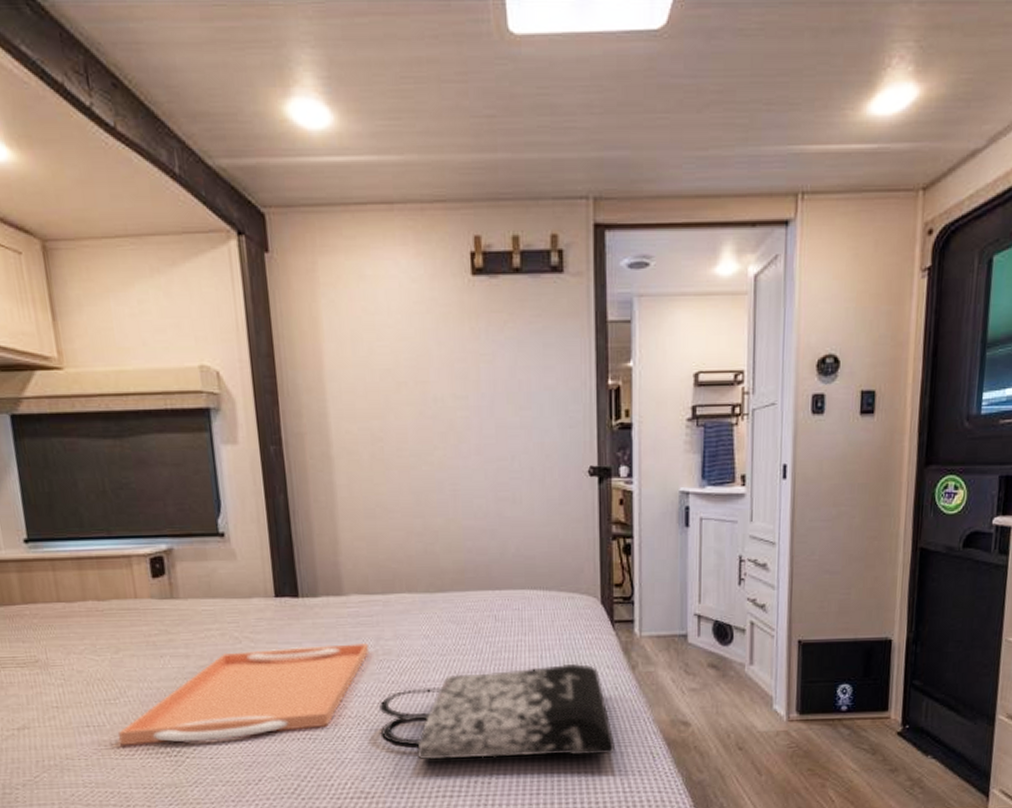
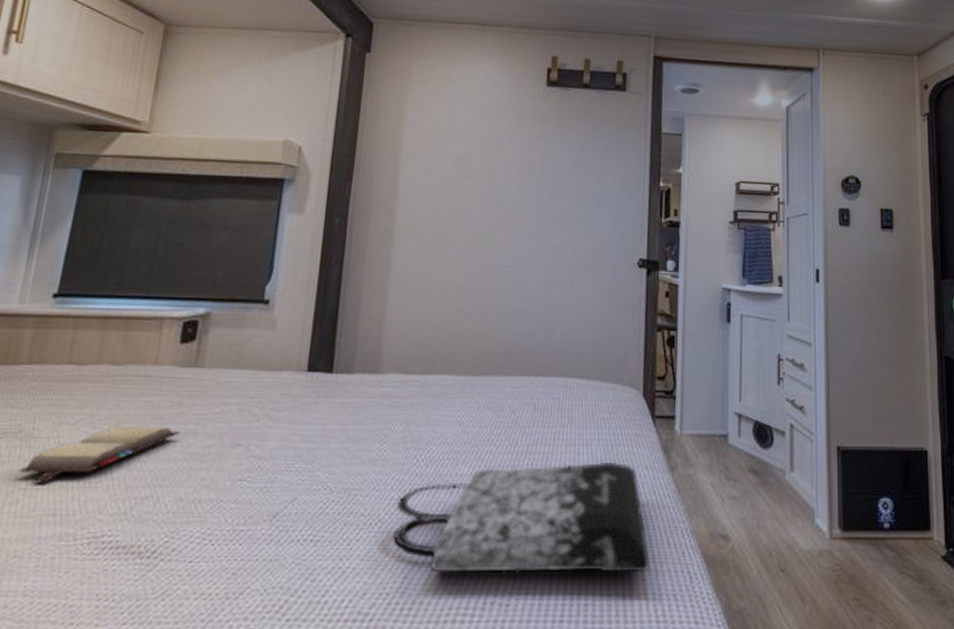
hardback book: none [46,651,174,703] -> present [18,426,180,484]
serving tray: present [119,643,370,746] -> none [86,428,398,542]

